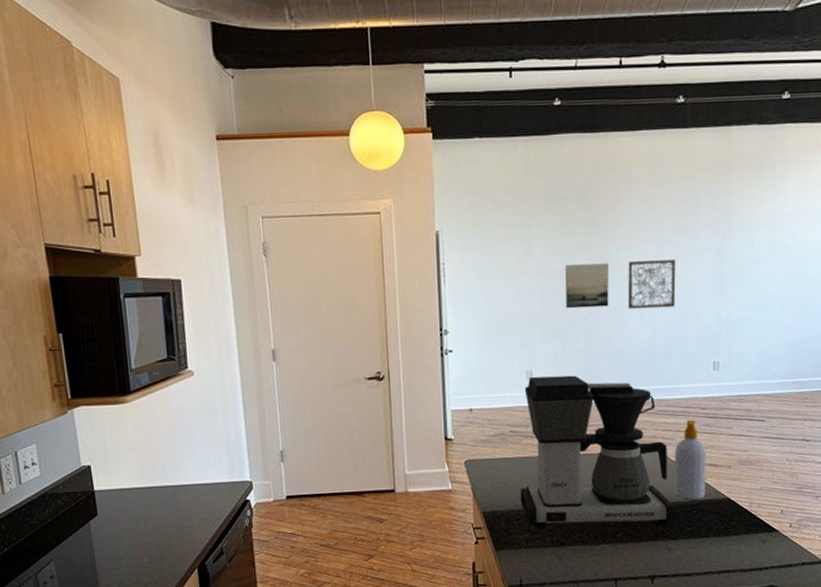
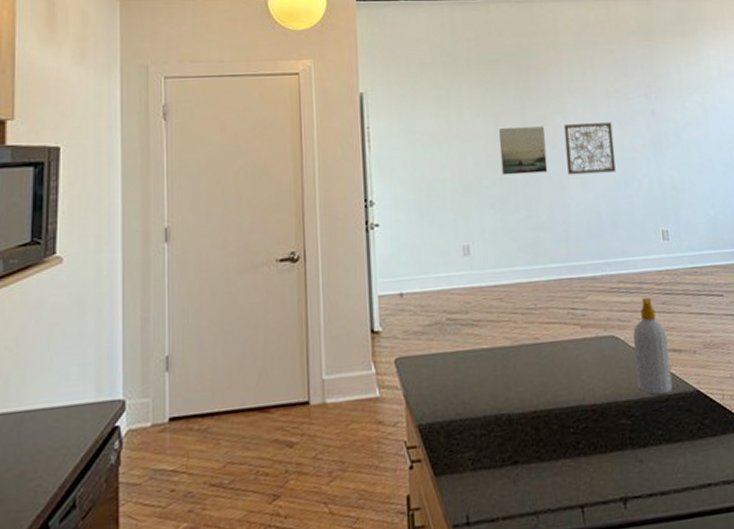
coffee maker: present [520,375,676,529] -> none [461,249,643,444]

